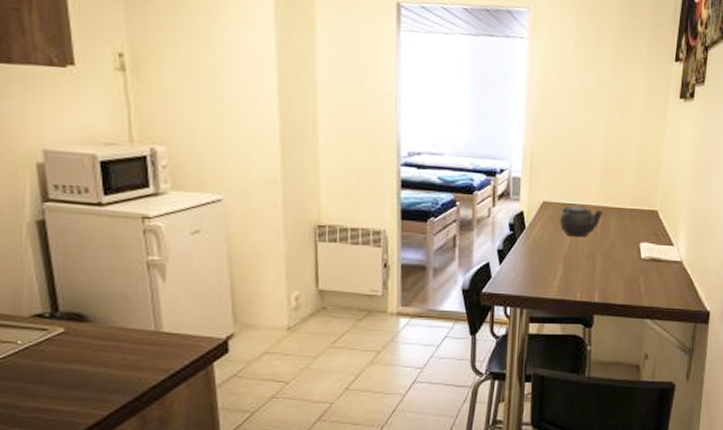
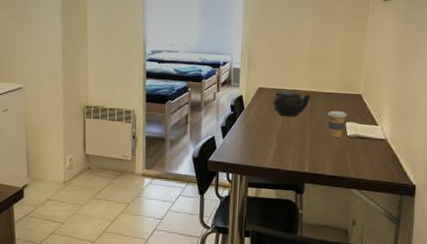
coffee cup: none [620,229,642,260] -> present [327,110,347,137]

